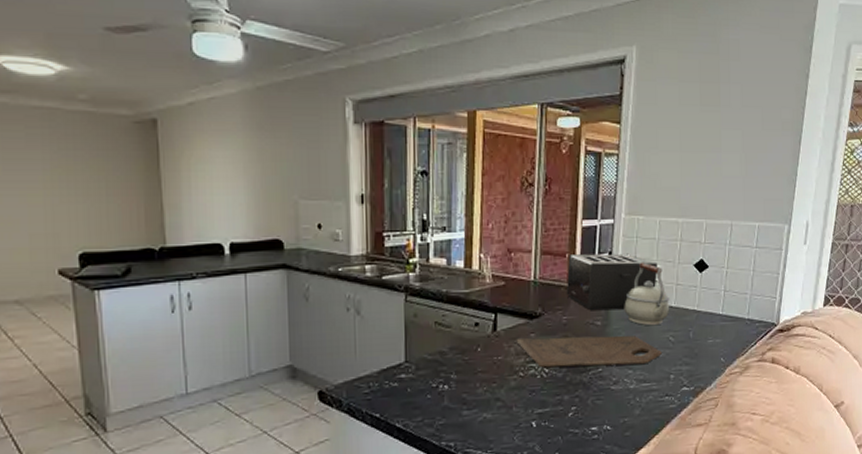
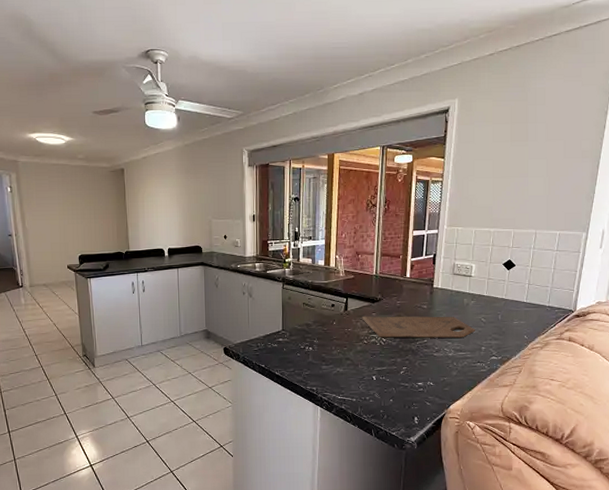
toaster: present [566,253,658,311] -> none [400,255,473,298]
kettle: present [624,262,670,326] -> none [445,261,483,310]

